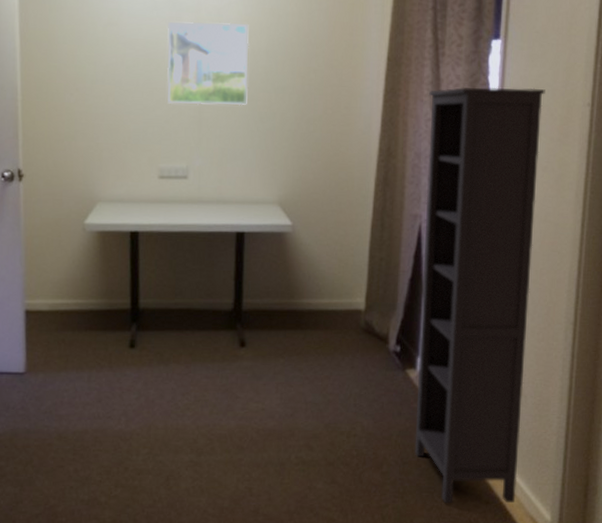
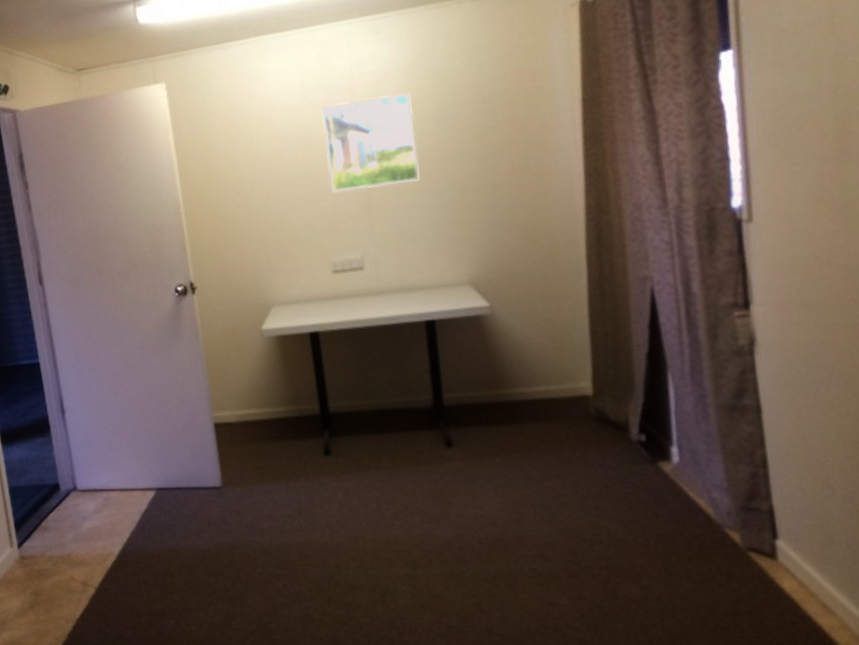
bookcase: present [414,86,545,504] -> none [642,99,836,624]

